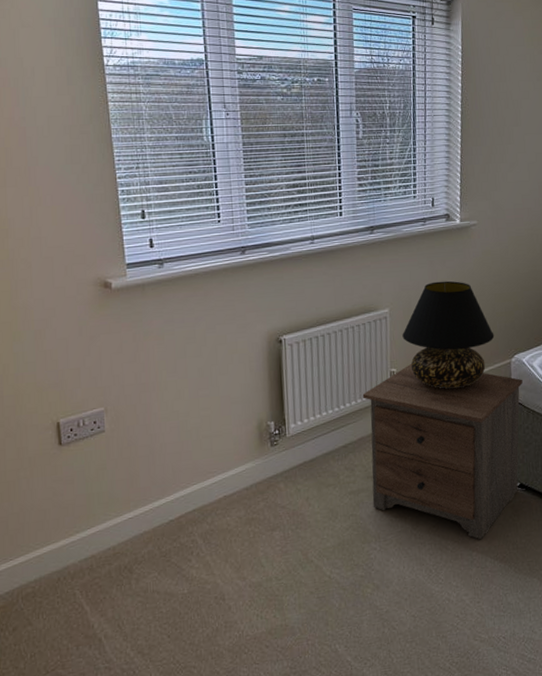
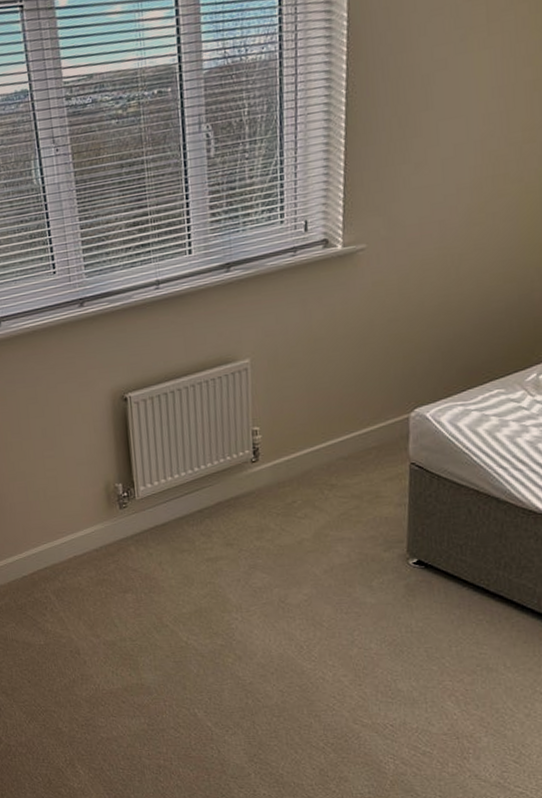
nightstand: present [362,363,523,540] -> none [219,420,425,619]
table lamp: present [402,280,495,389] -> none [266,321,387,450]

